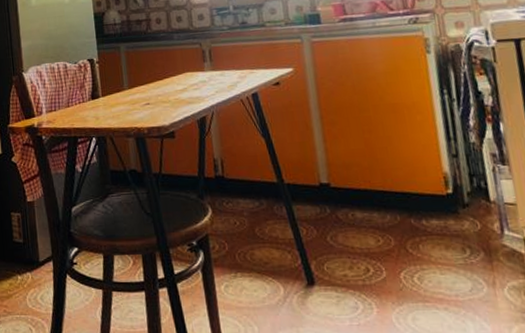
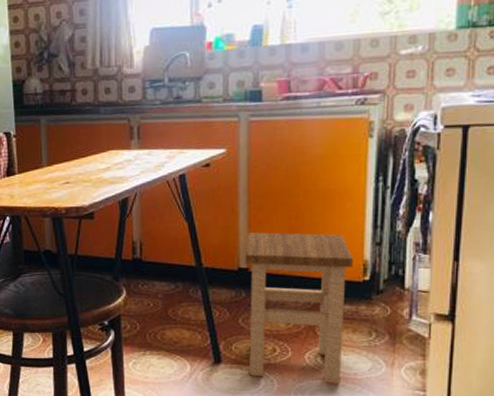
stool: none [323,147,442,307] -> present [245,232,353,384]

